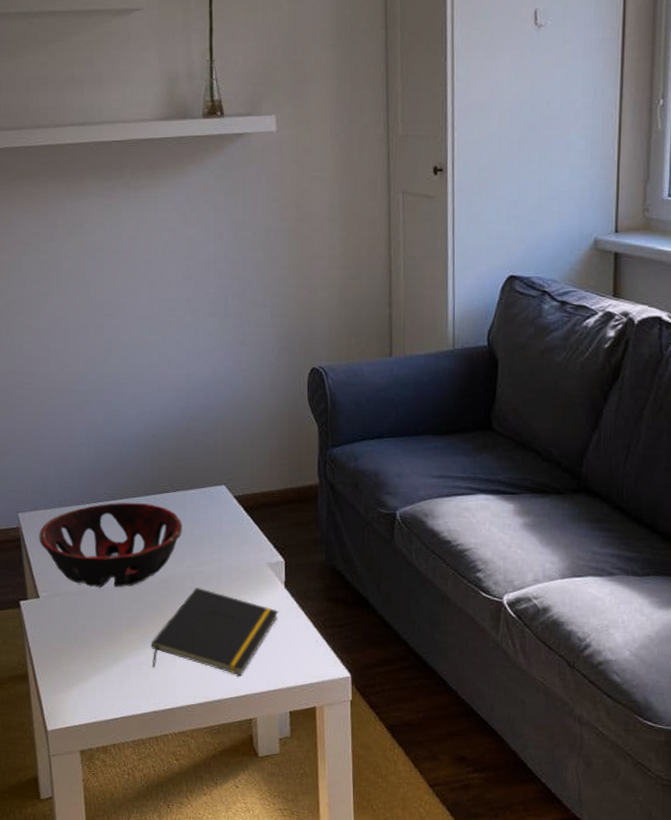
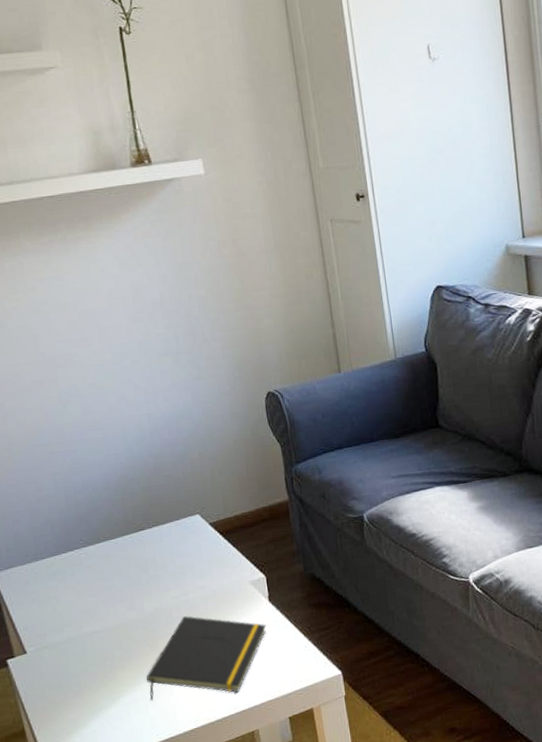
decorative bowl: present [39,502,182,588] -> none [18,543,163,634]

